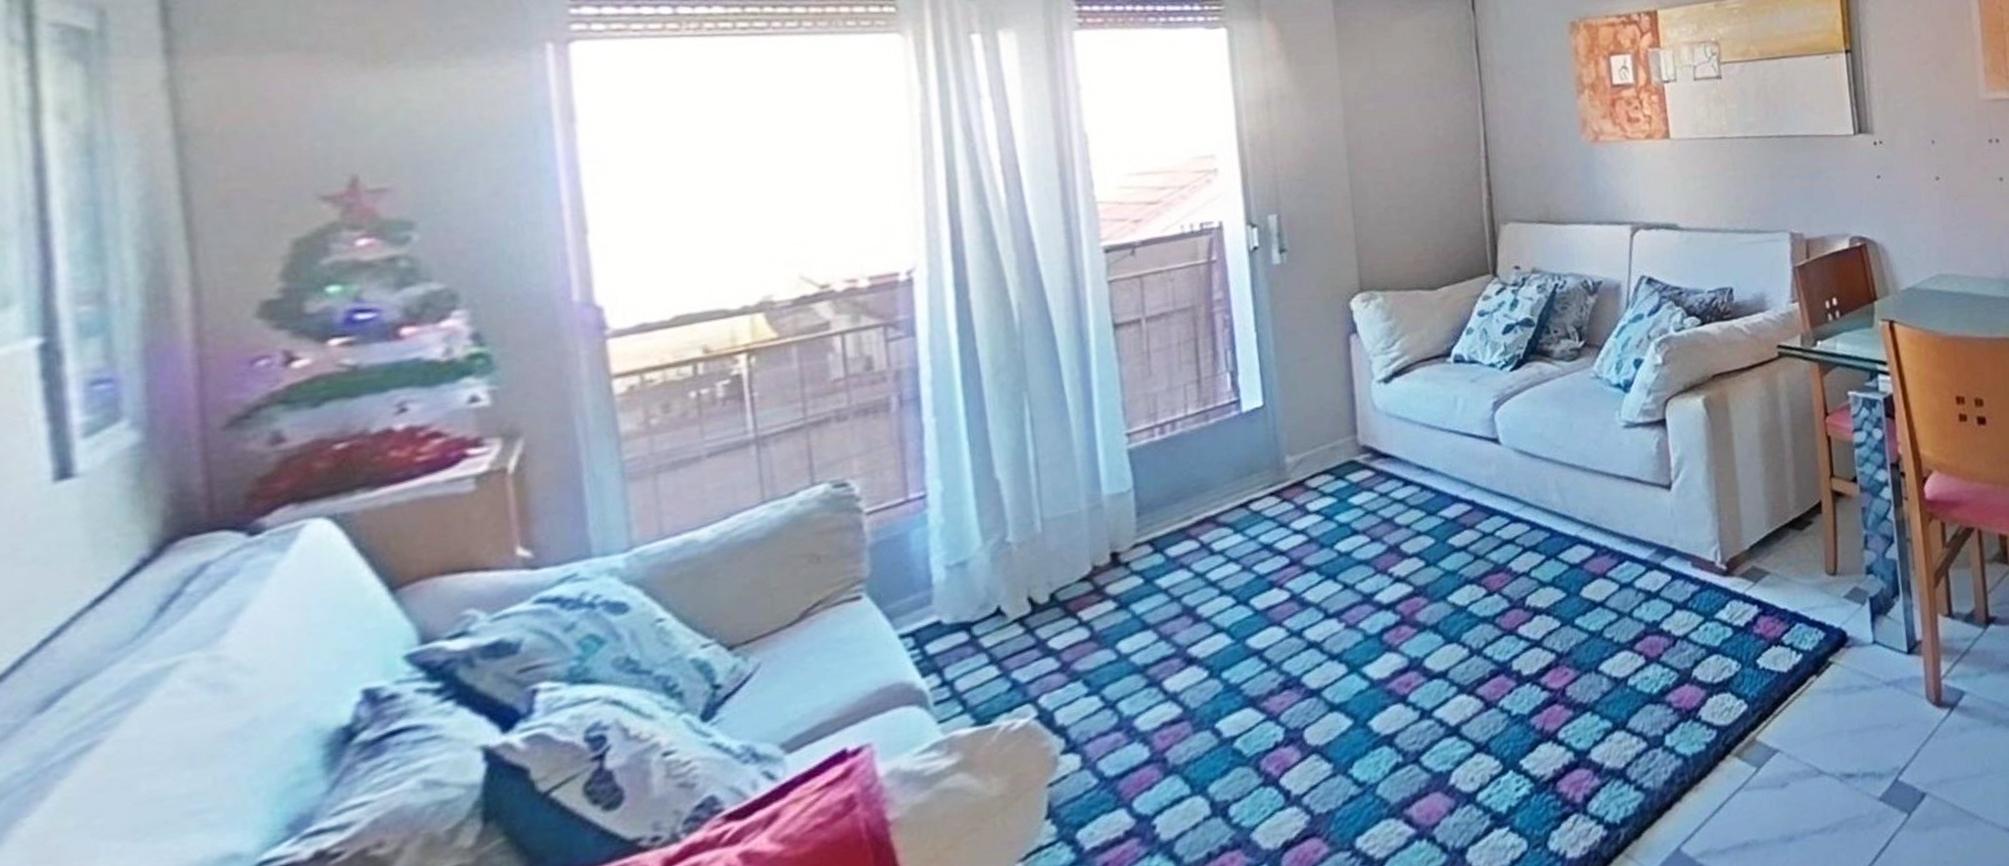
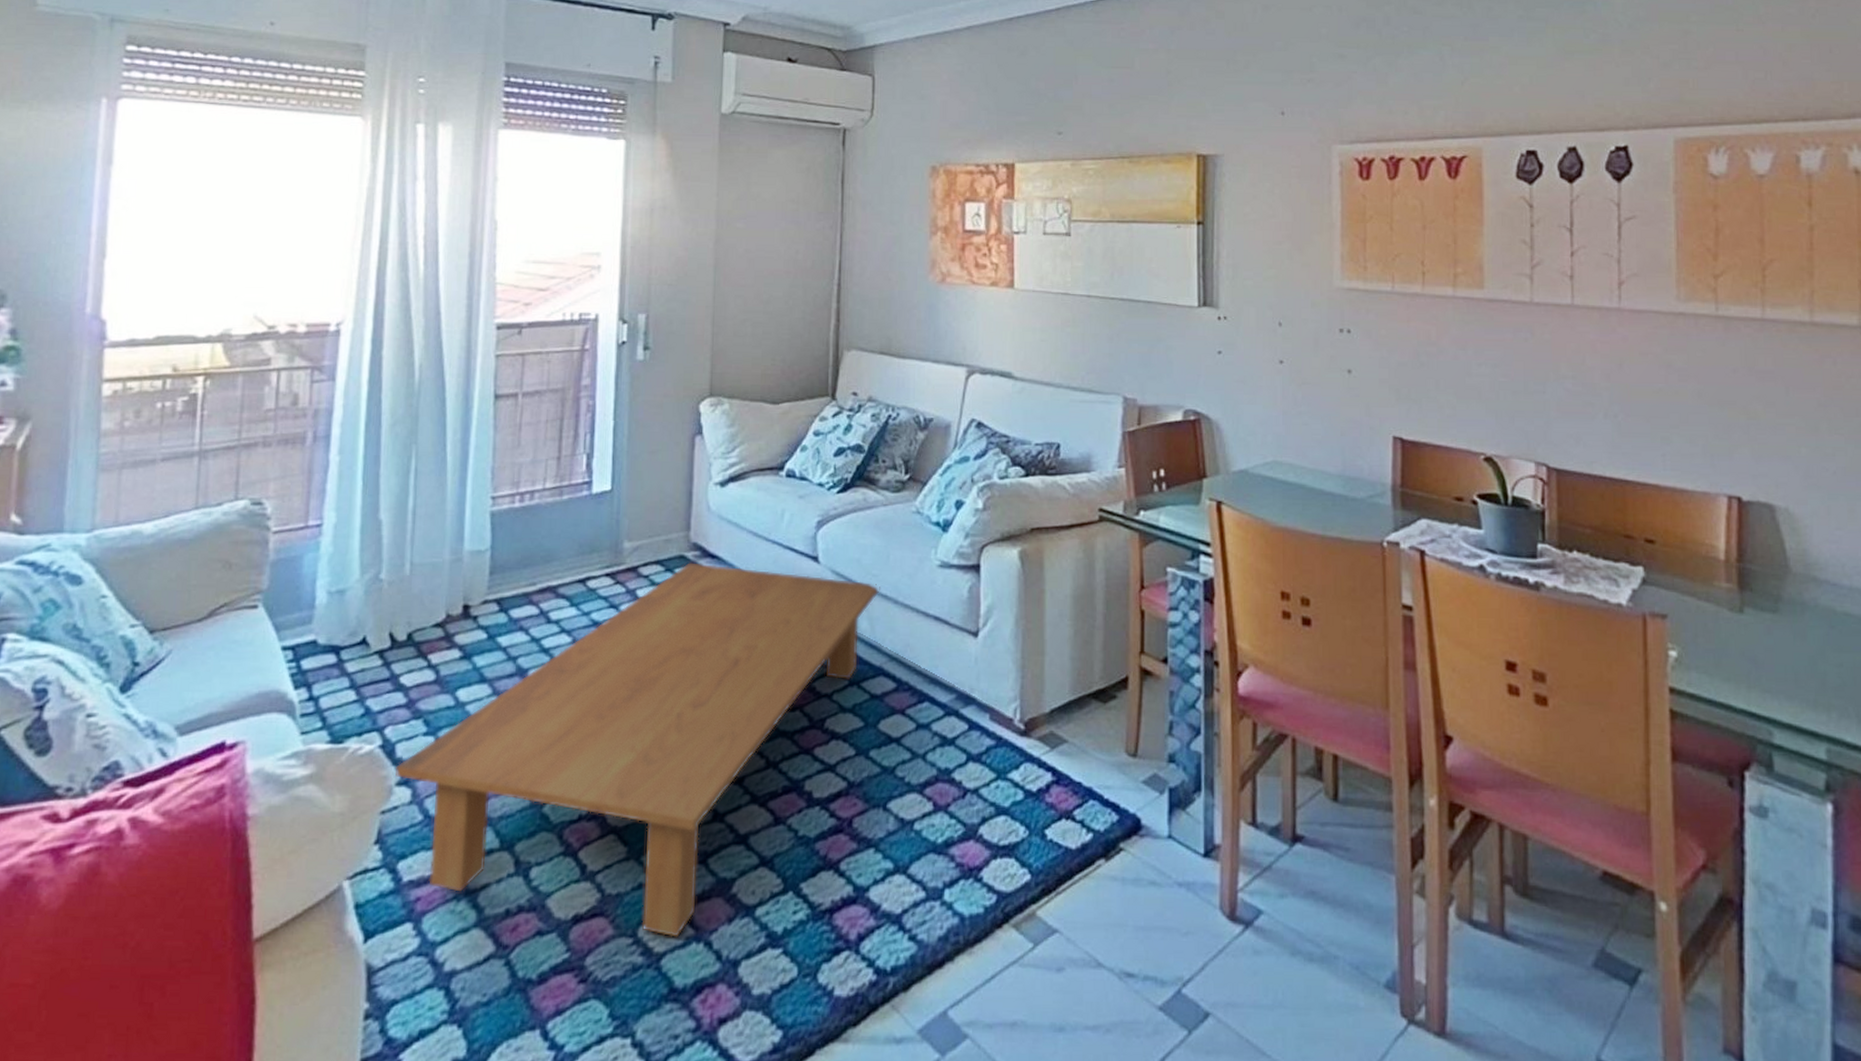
coffee table: none [1058,455,1567,849] -> present [395,562,880,937]

